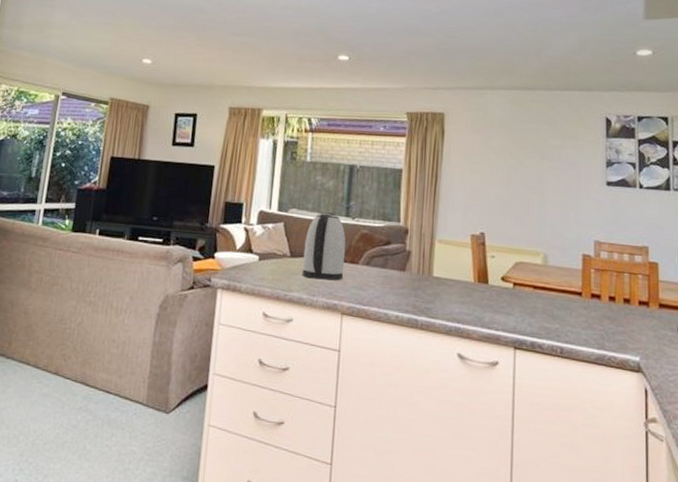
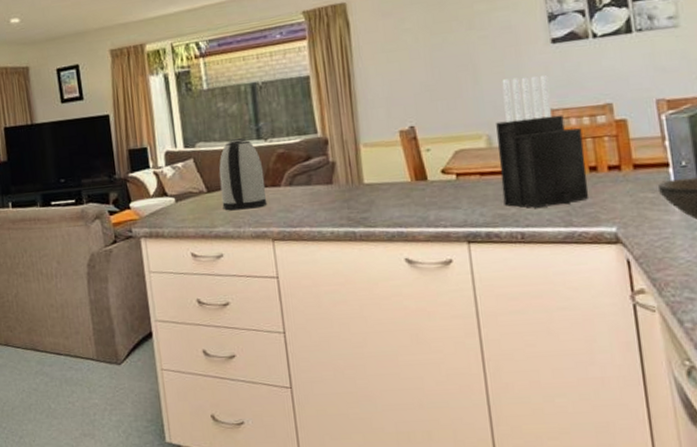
knife block: none [550,207,622,329] -> present [496,75,588,208]

